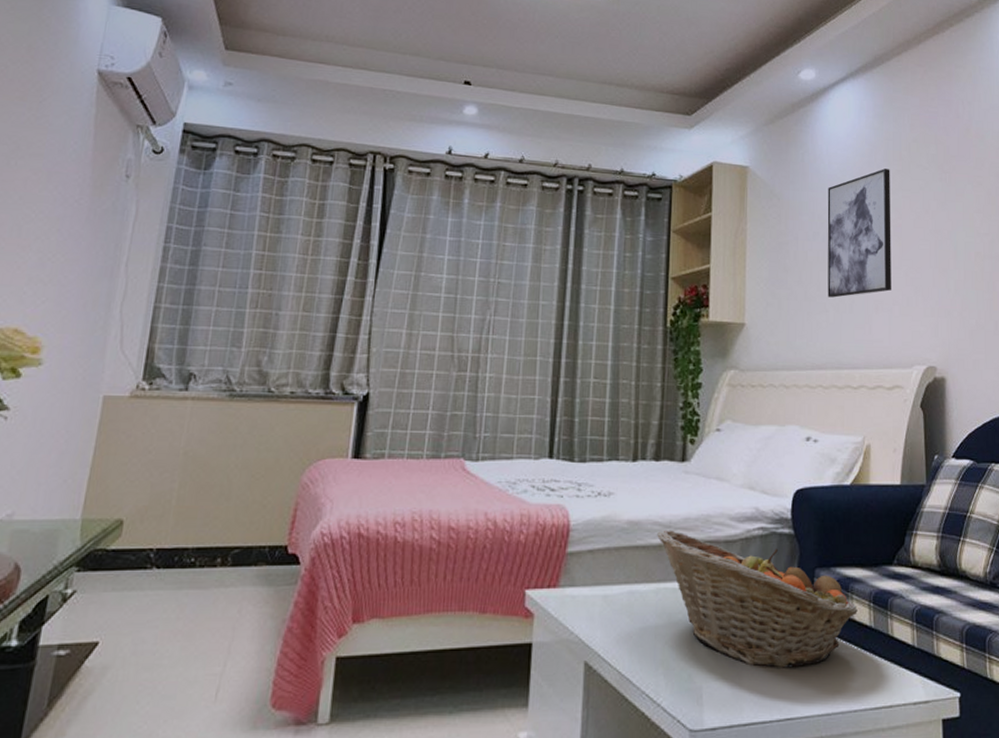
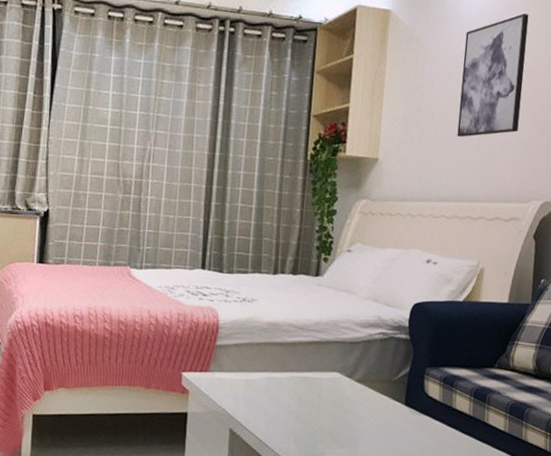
fruit basket: present [657,530,858,668] -> none [292,331,460,443]

